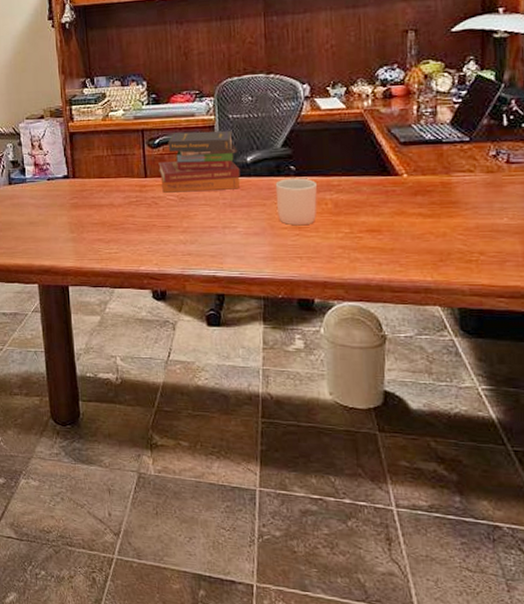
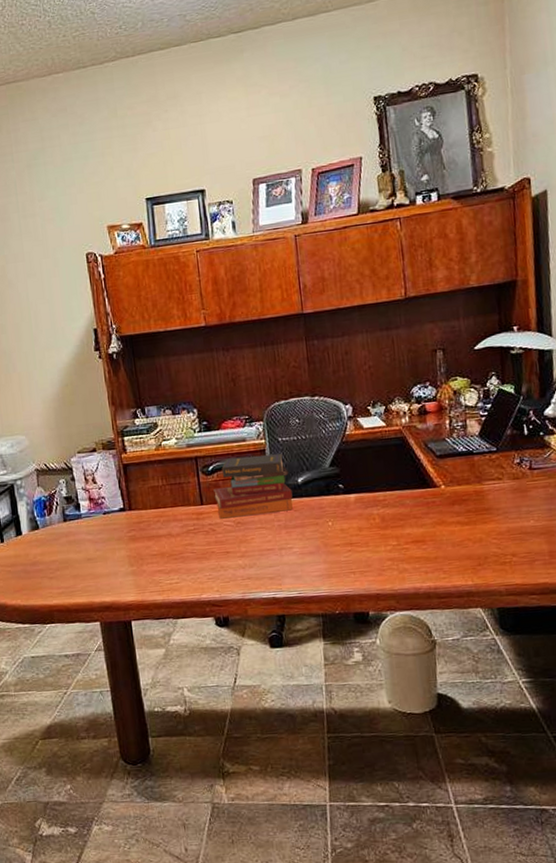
mug: present [275,178,318,226] -> none [326,495,367,542]

